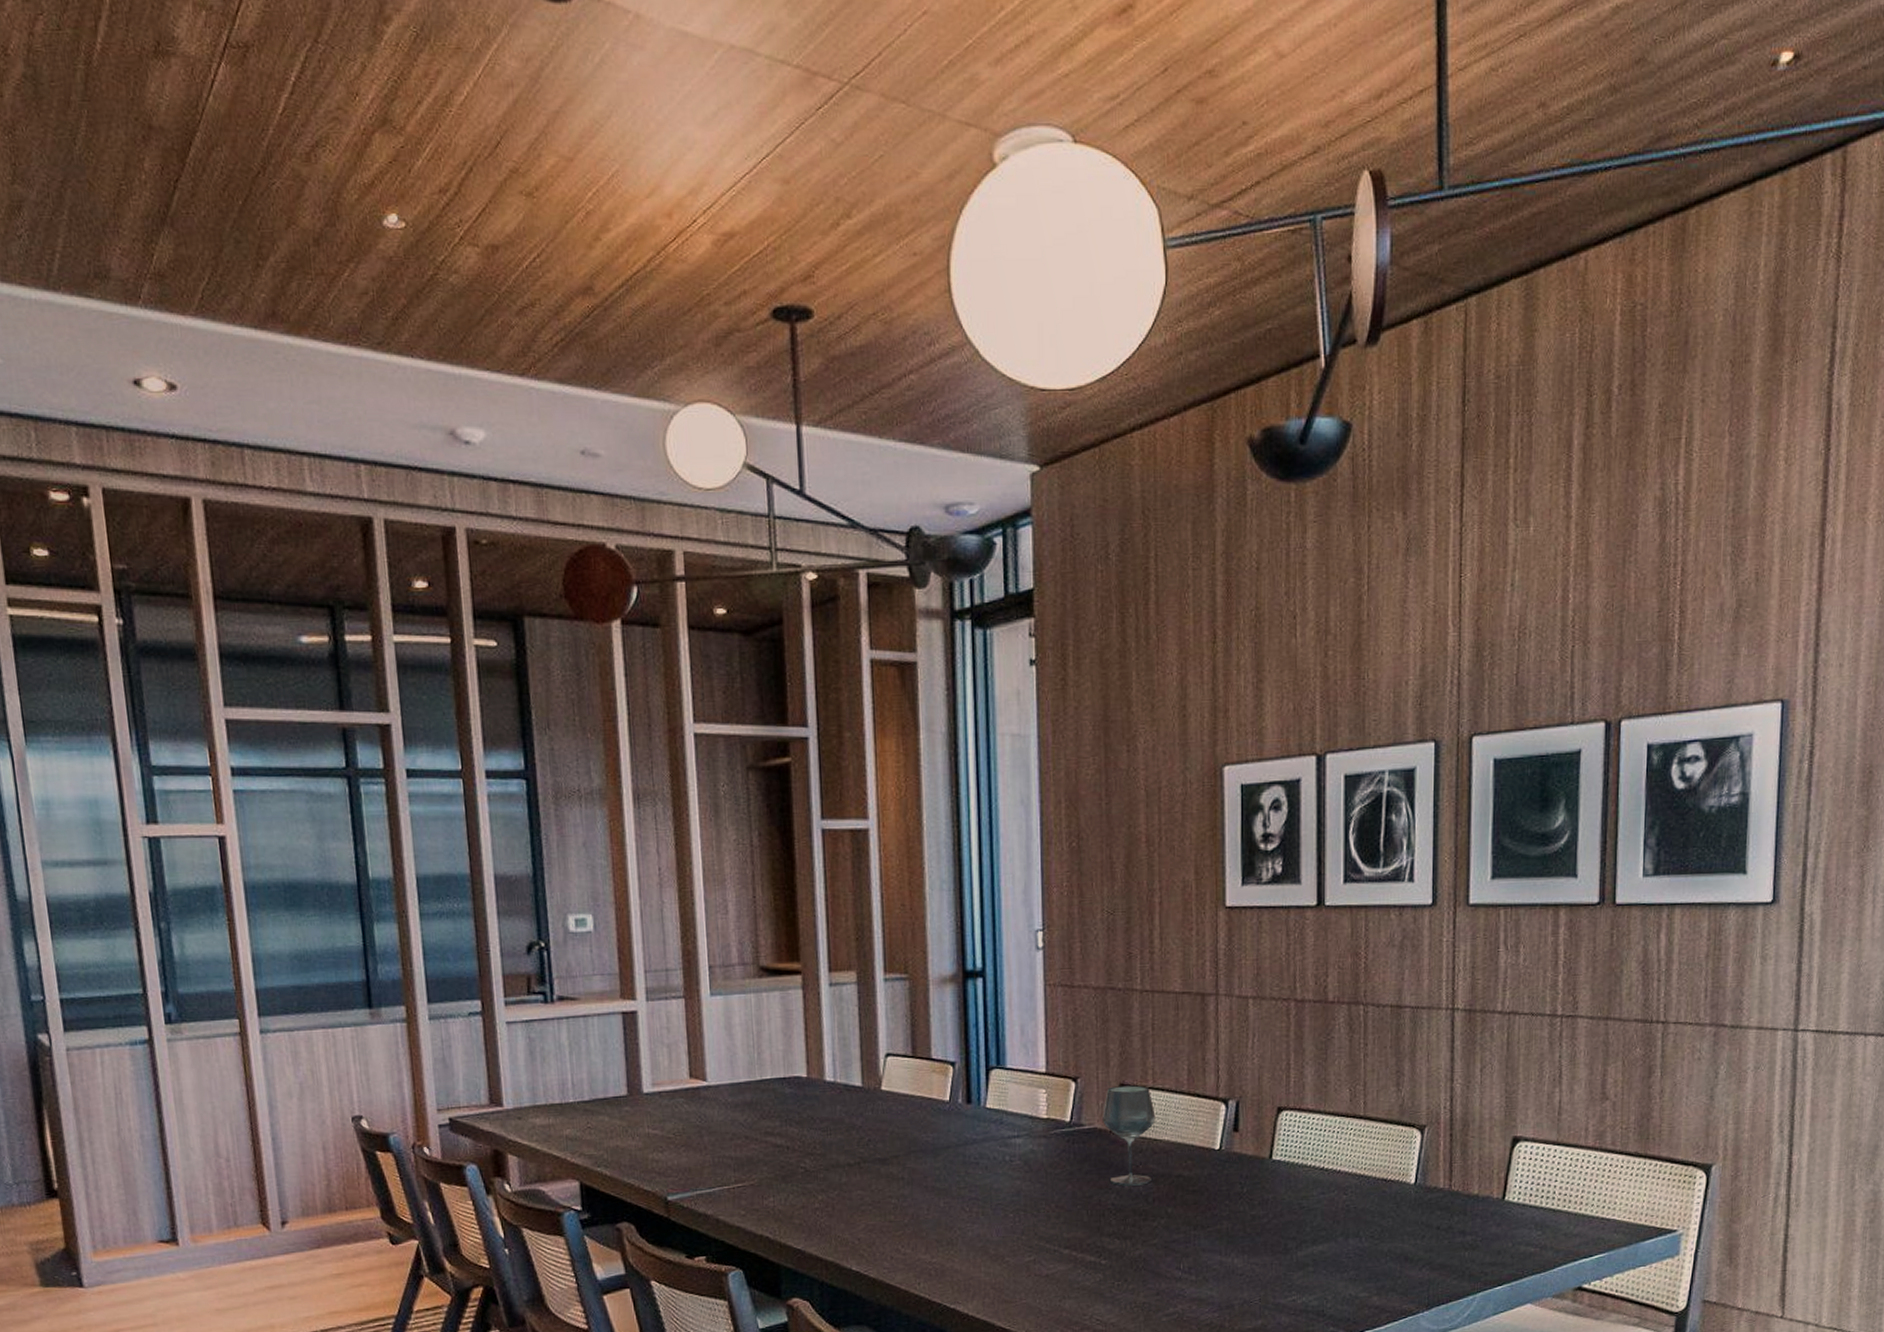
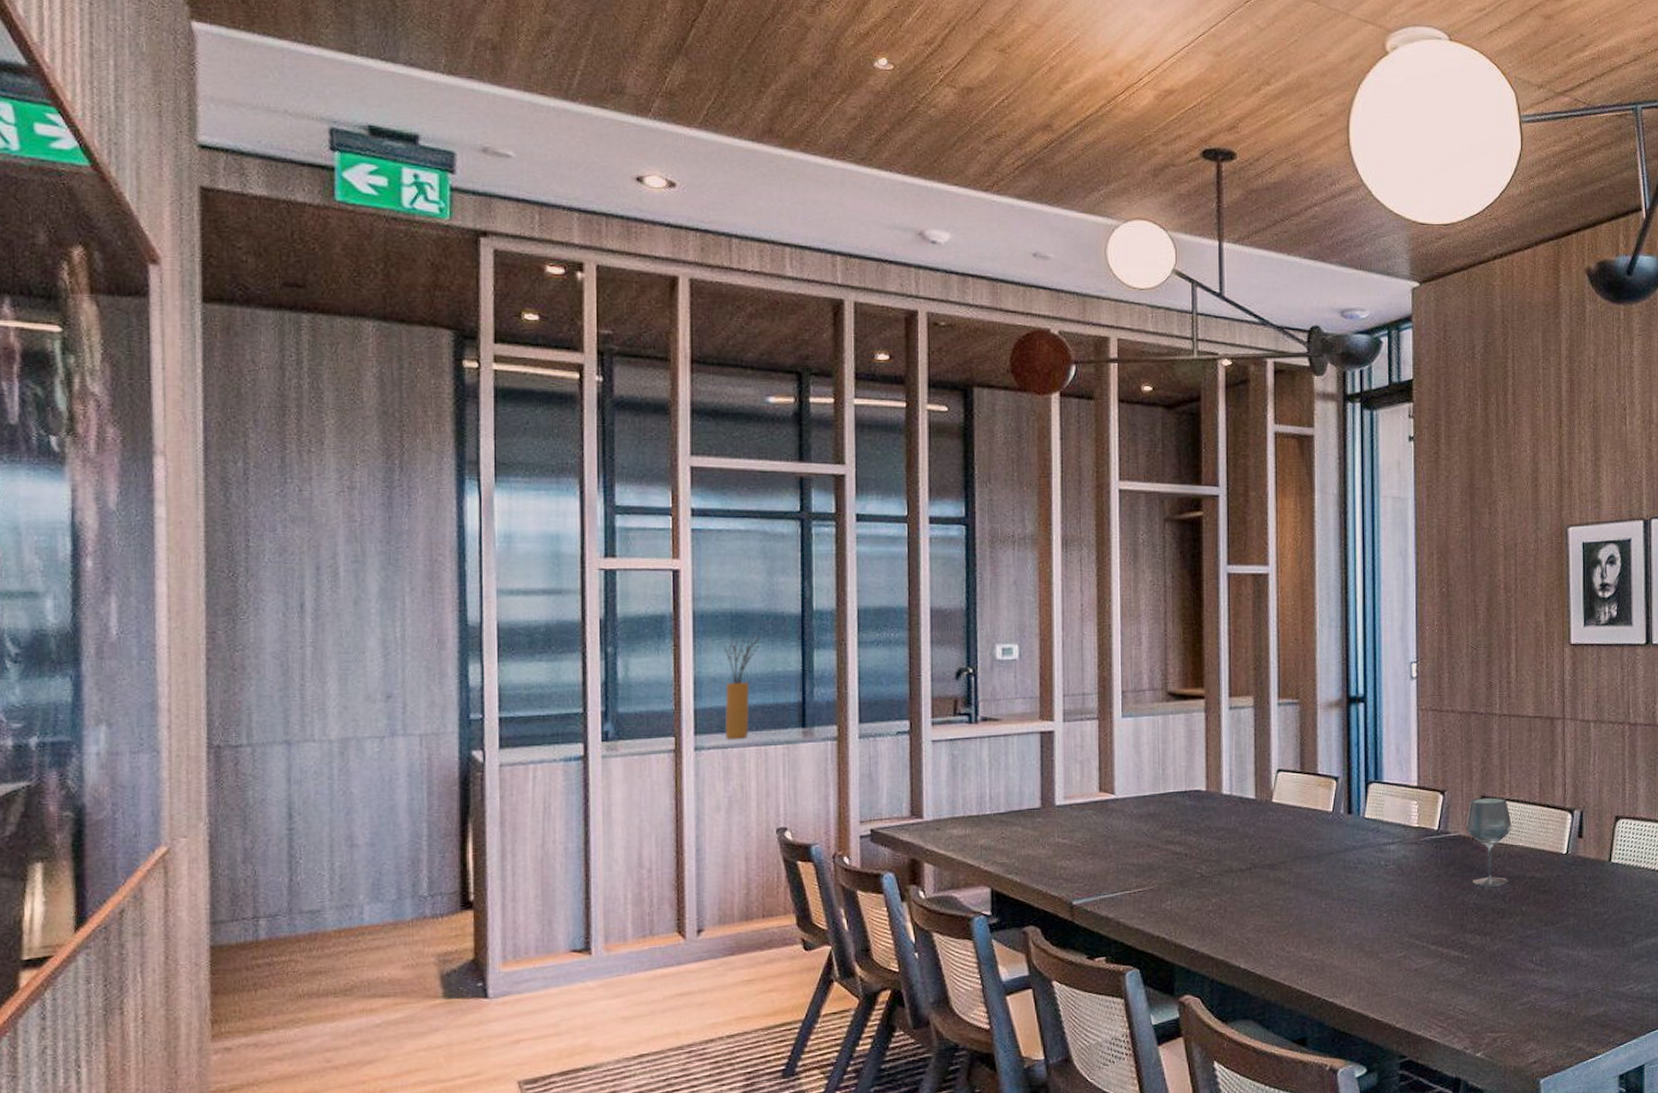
vase: none [280,904,317,1023] -> present [725,632,760,741]

